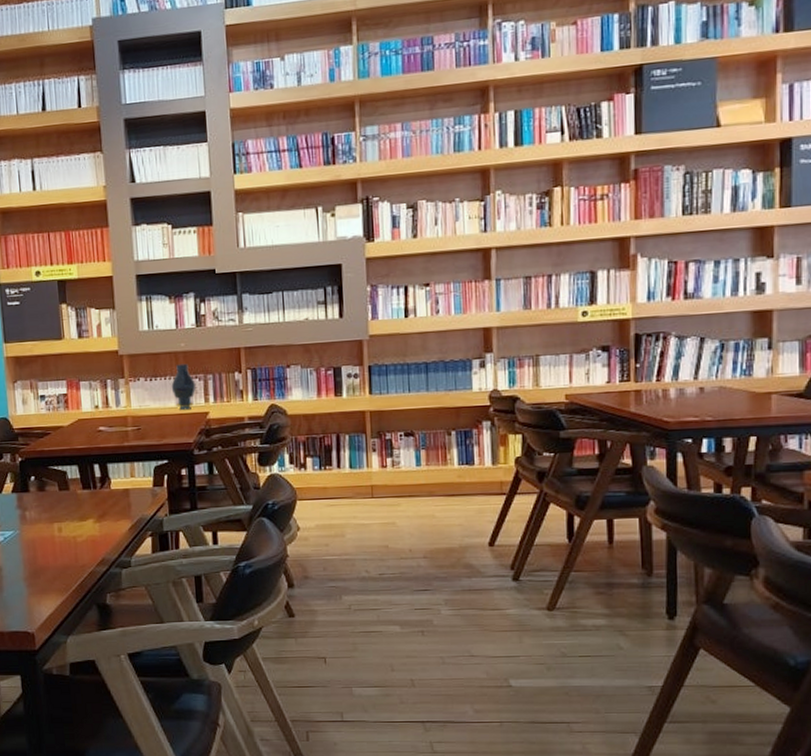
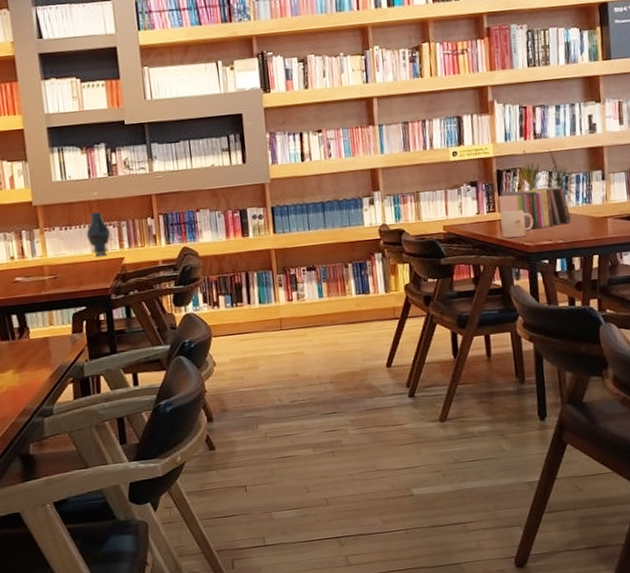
books: none [635,355,725,404] -> present [498,186,572,230]
mug: none [635,380,676,412] -> present [500,209,534,239]
plant: none [650,311,737,378] -> present [510,149,578,206]

